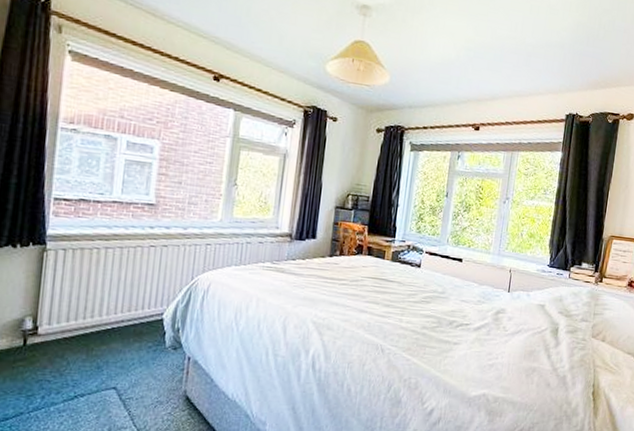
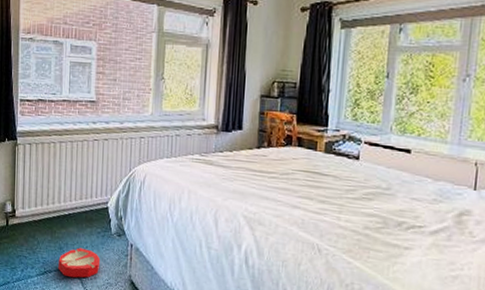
ashtray: none [93,365,150,399] -> present [58,247,101,278]

